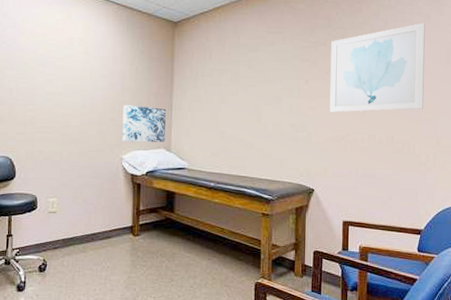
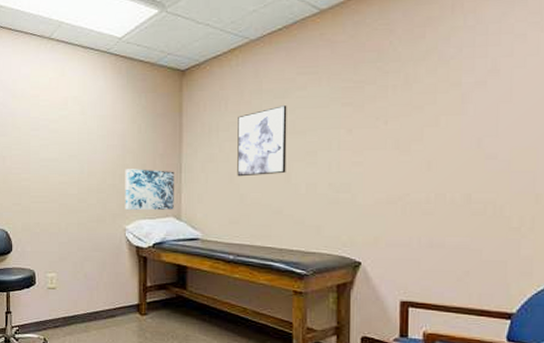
wall art: none [218,58,259,116] -> present [237,105,287,177]
wall art: present [329,22,425,113] -> none [381,44,519,168]

